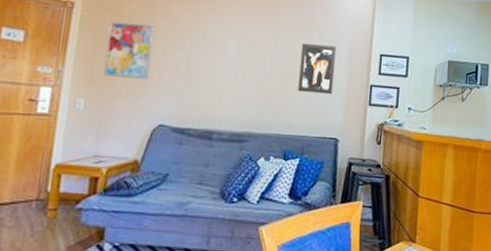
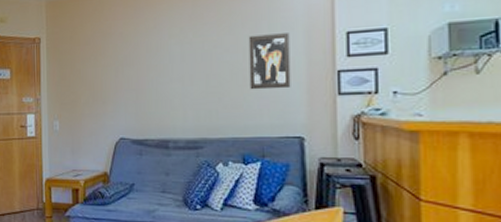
wall art: present [103,21,155,80] -> none [69,46,107,98]

